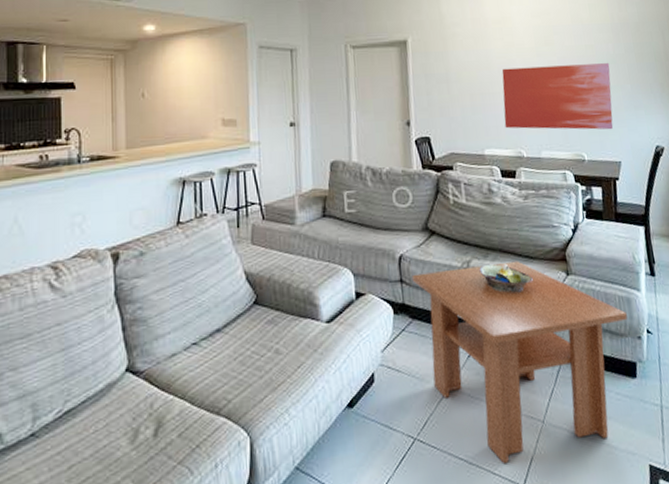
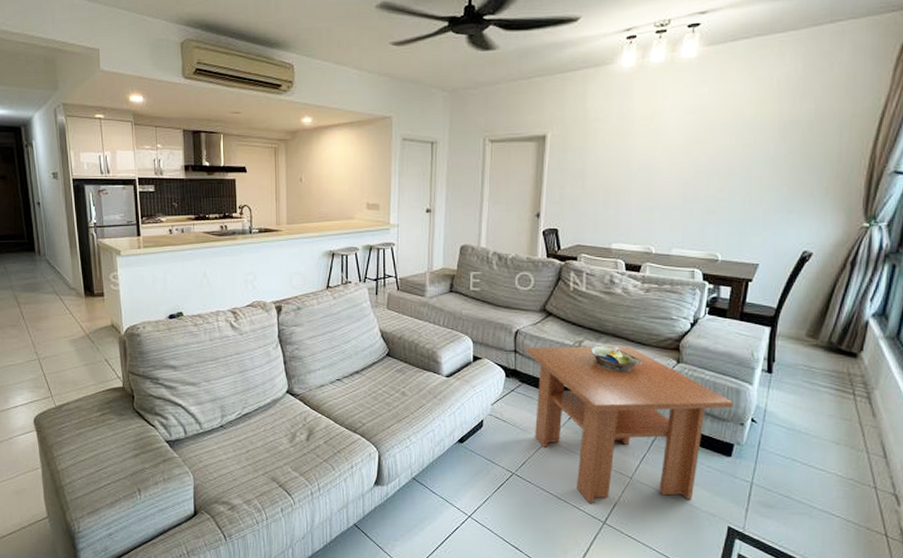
wall art: present [501,63,613,130] -> none [637,164,767,232]

